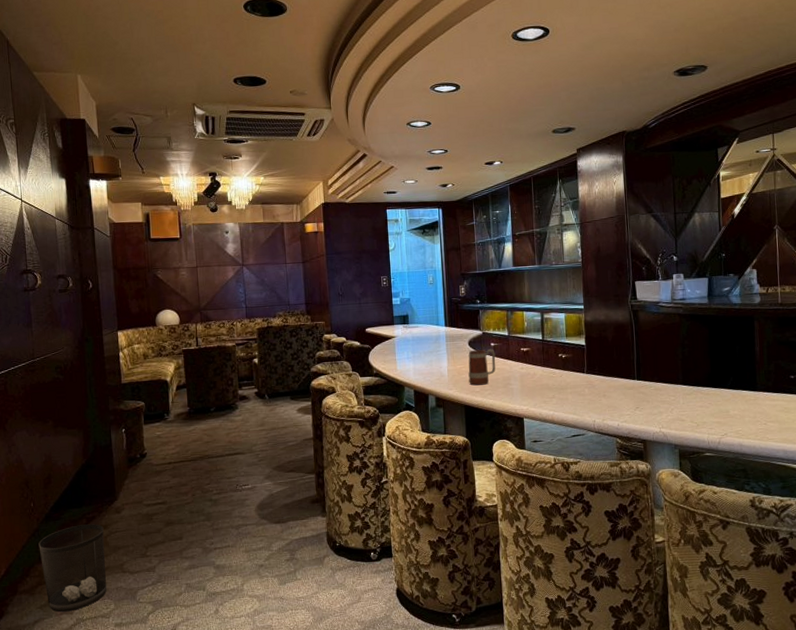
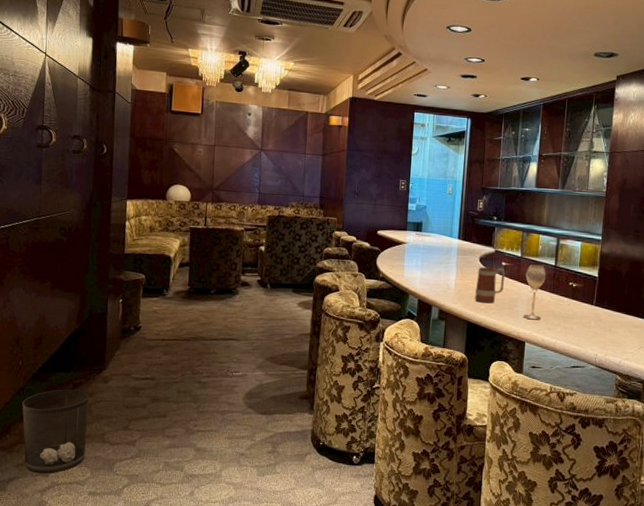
wineglass: none [515,340,536,396] -> present [523,264,546,320]

